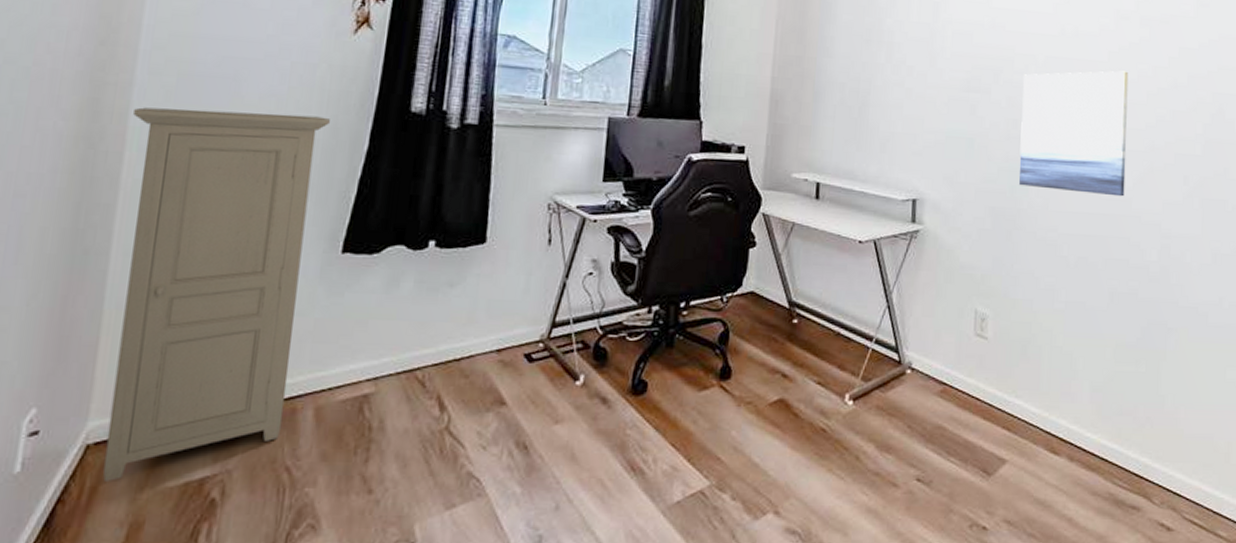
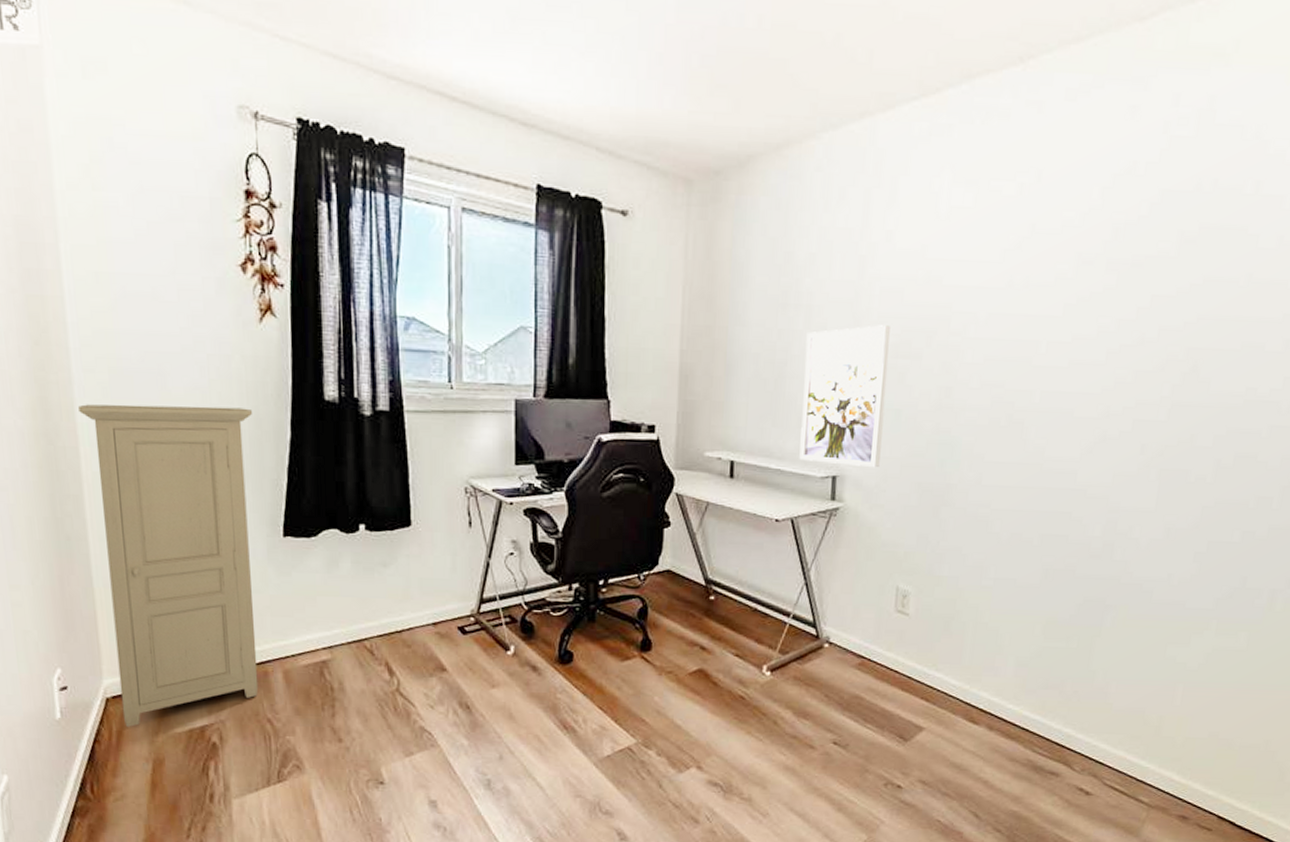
wall art: none [881,62,962,193] -> present [799,325,890,468]
wall art: present [1018,70,1129,197] -> none [949,326,1087,469]

